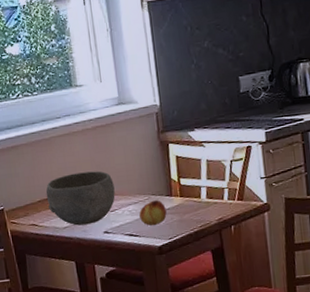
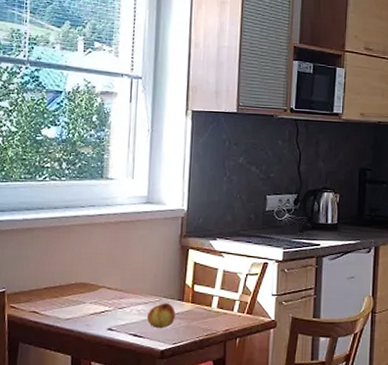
bowl: present [45,171,115,226] -> none [54,265,127,319]

